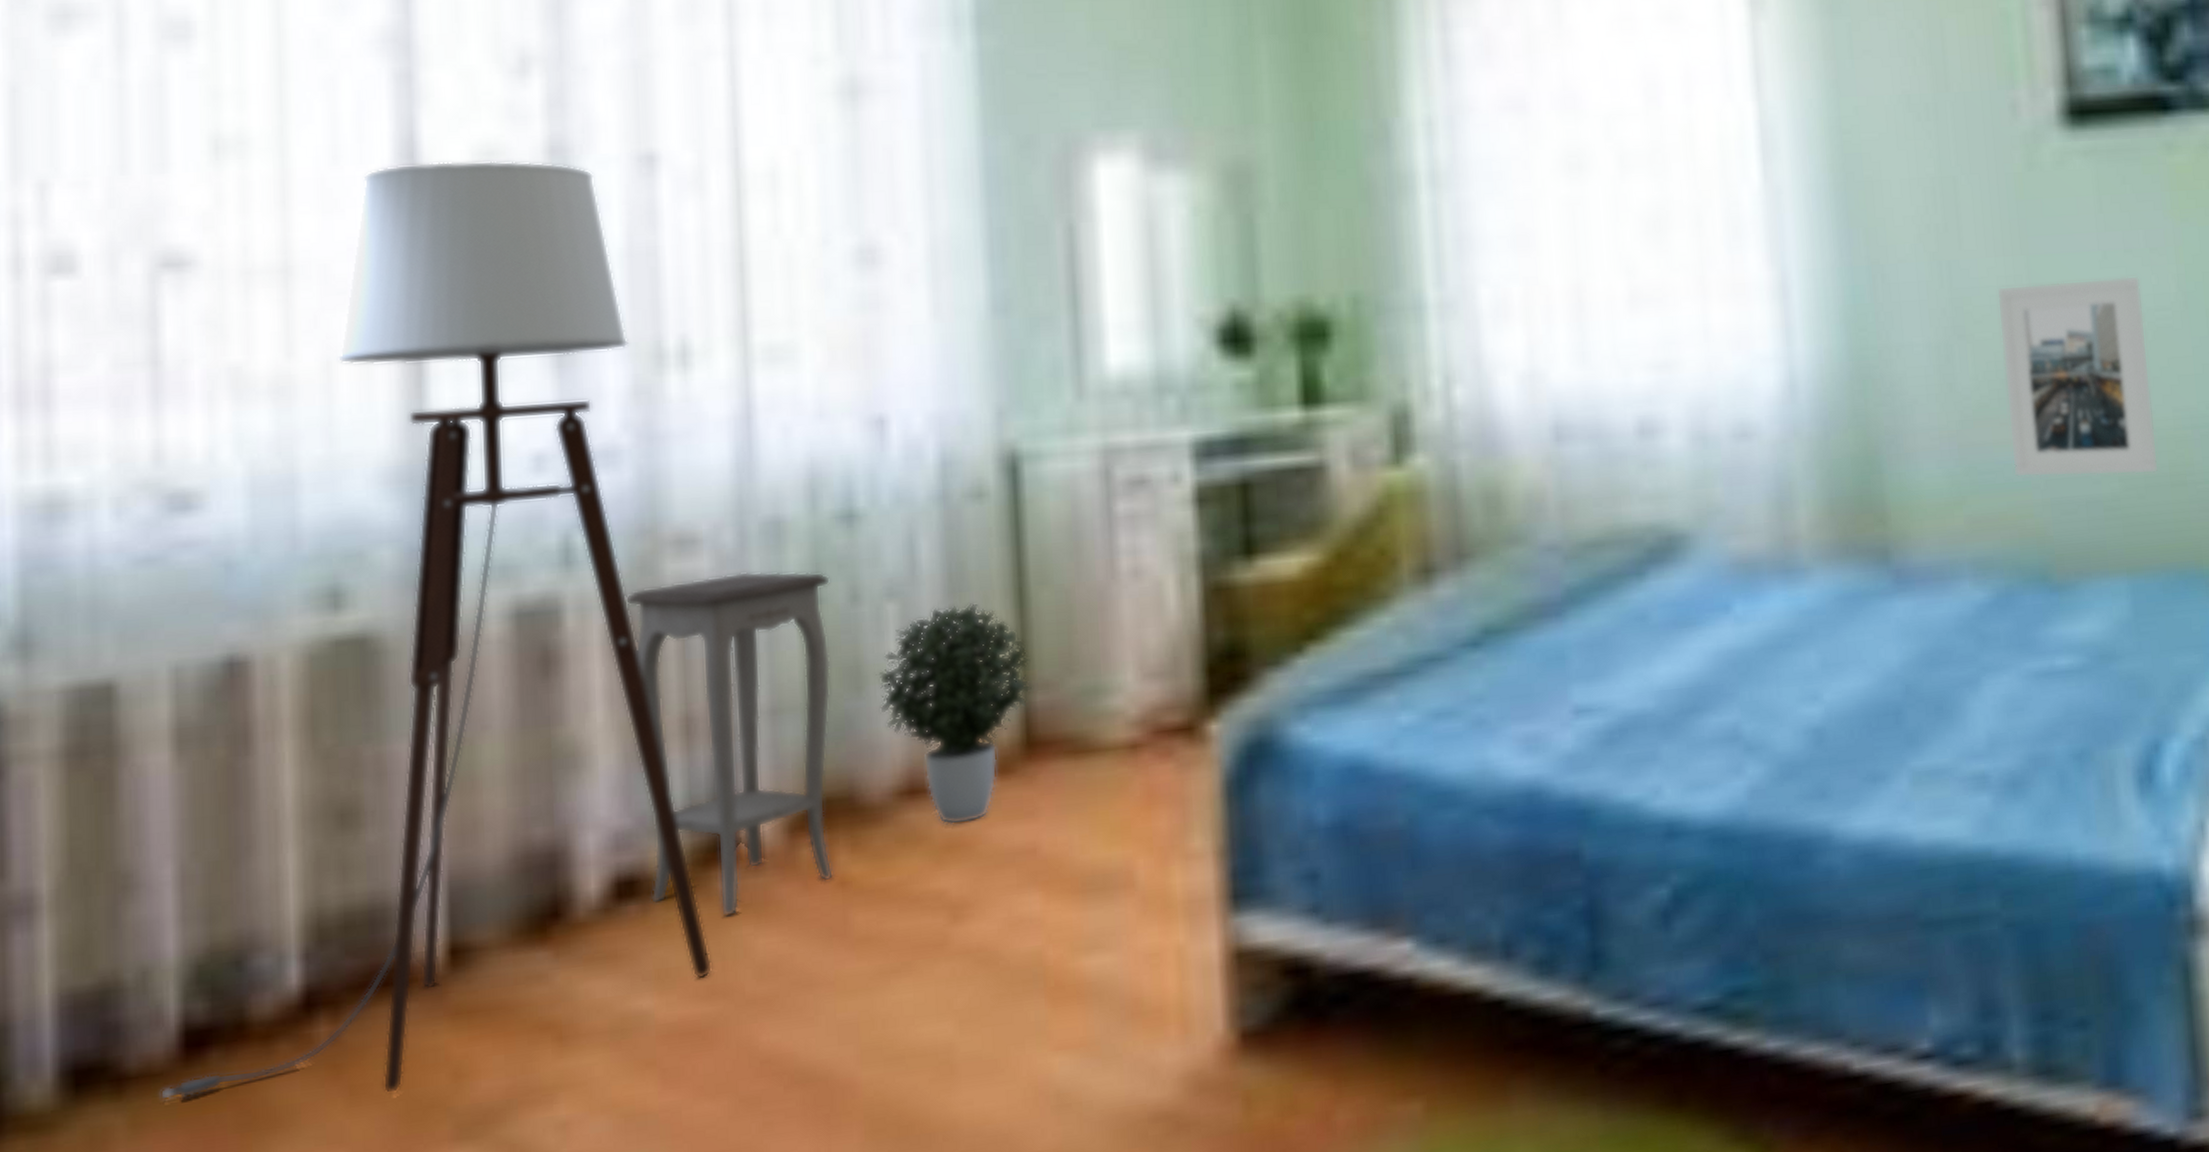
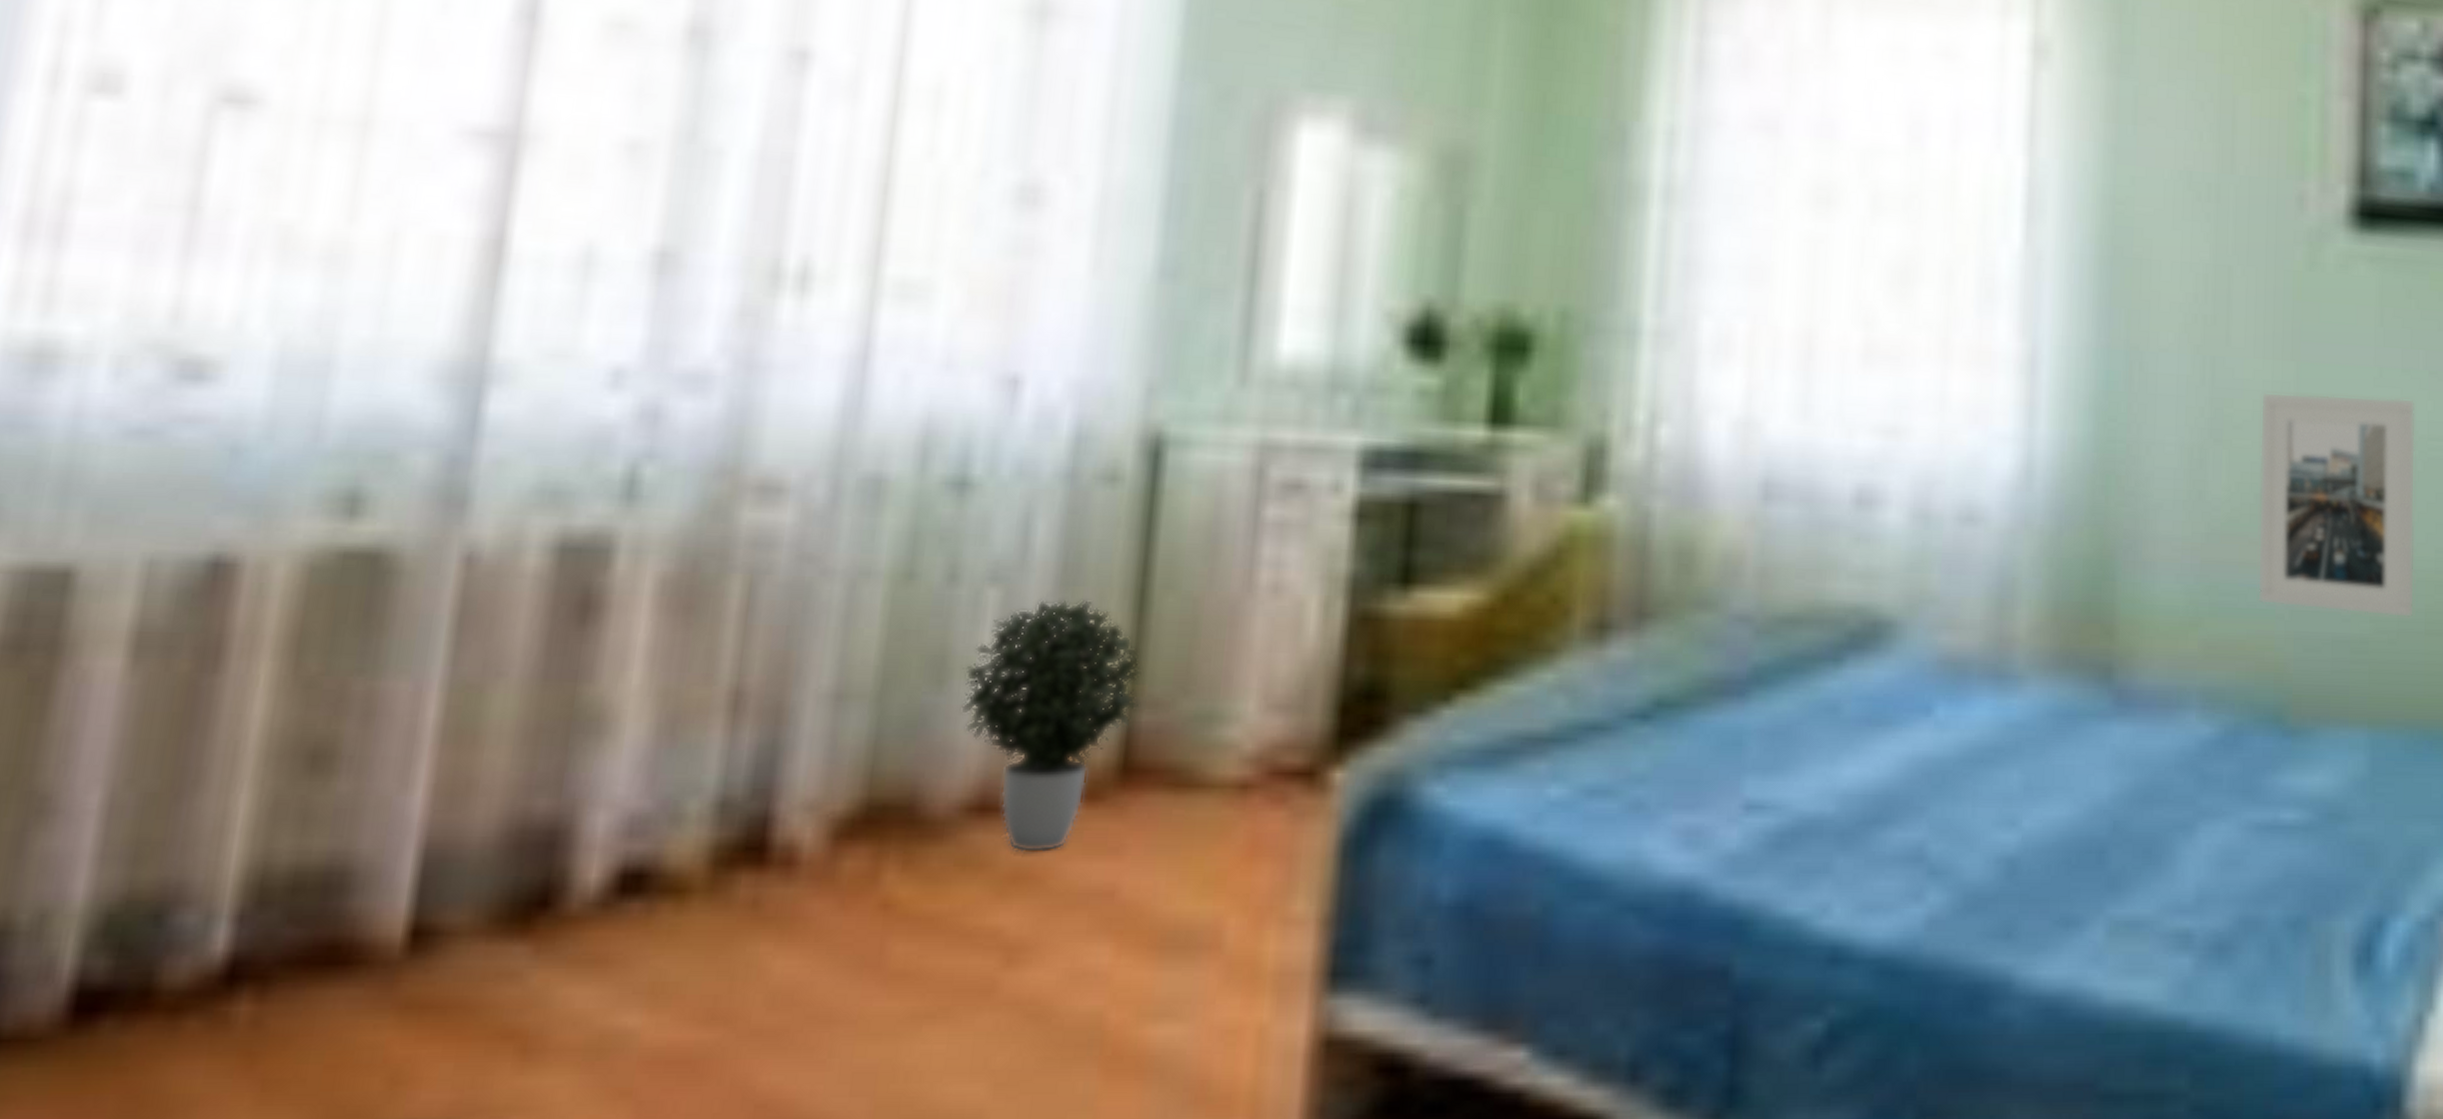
floor lamp: present [159,160,713,1101] -> none [32,24,744,1095]
accent table: present [626,571,834,917] -> none [660,531,928,929]

